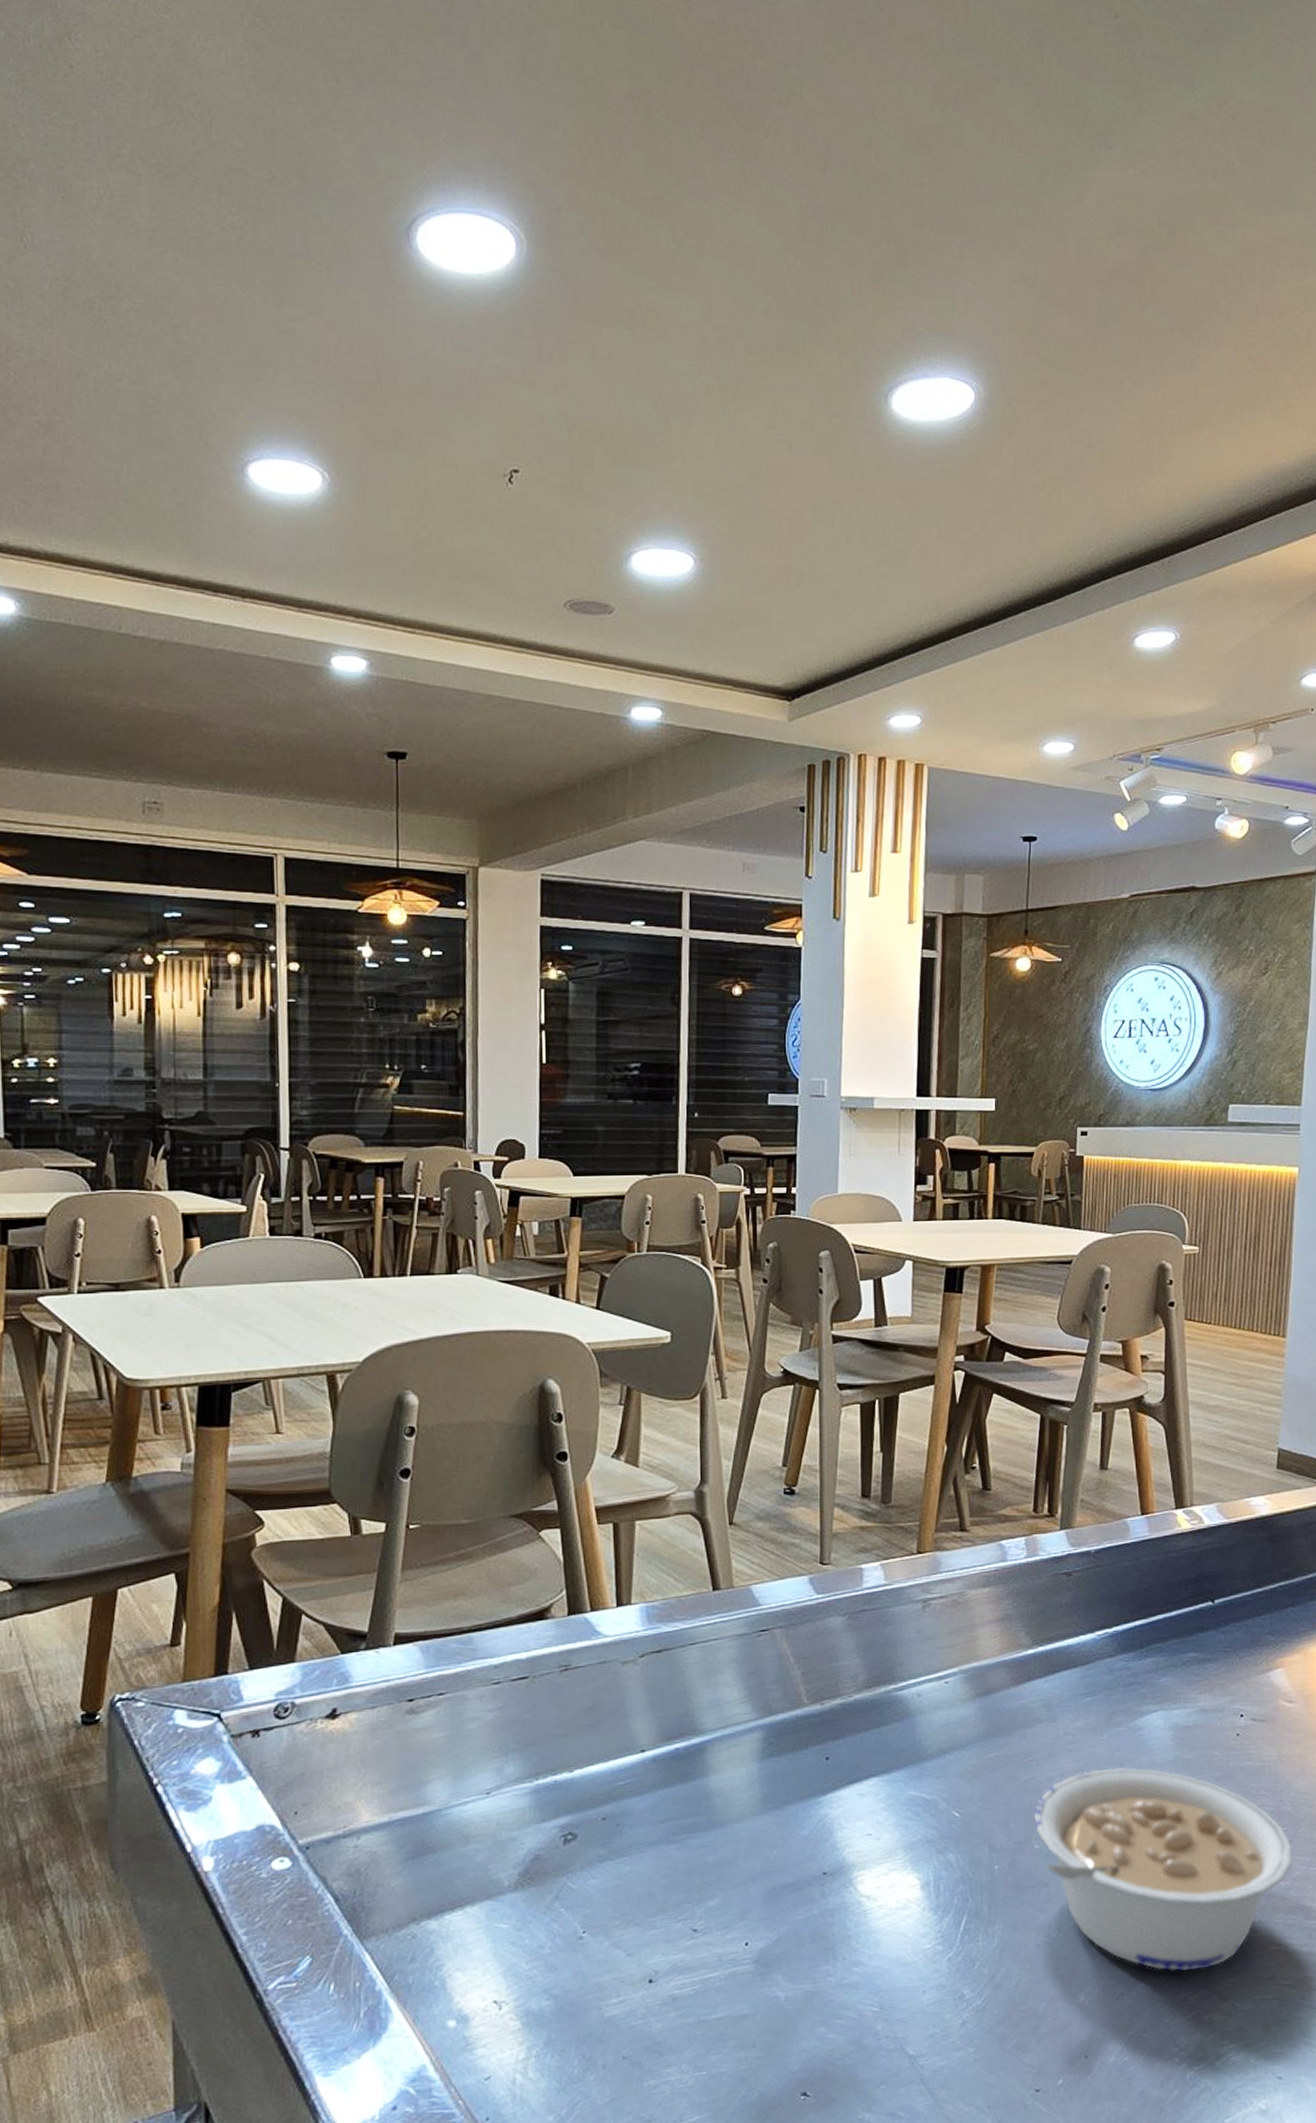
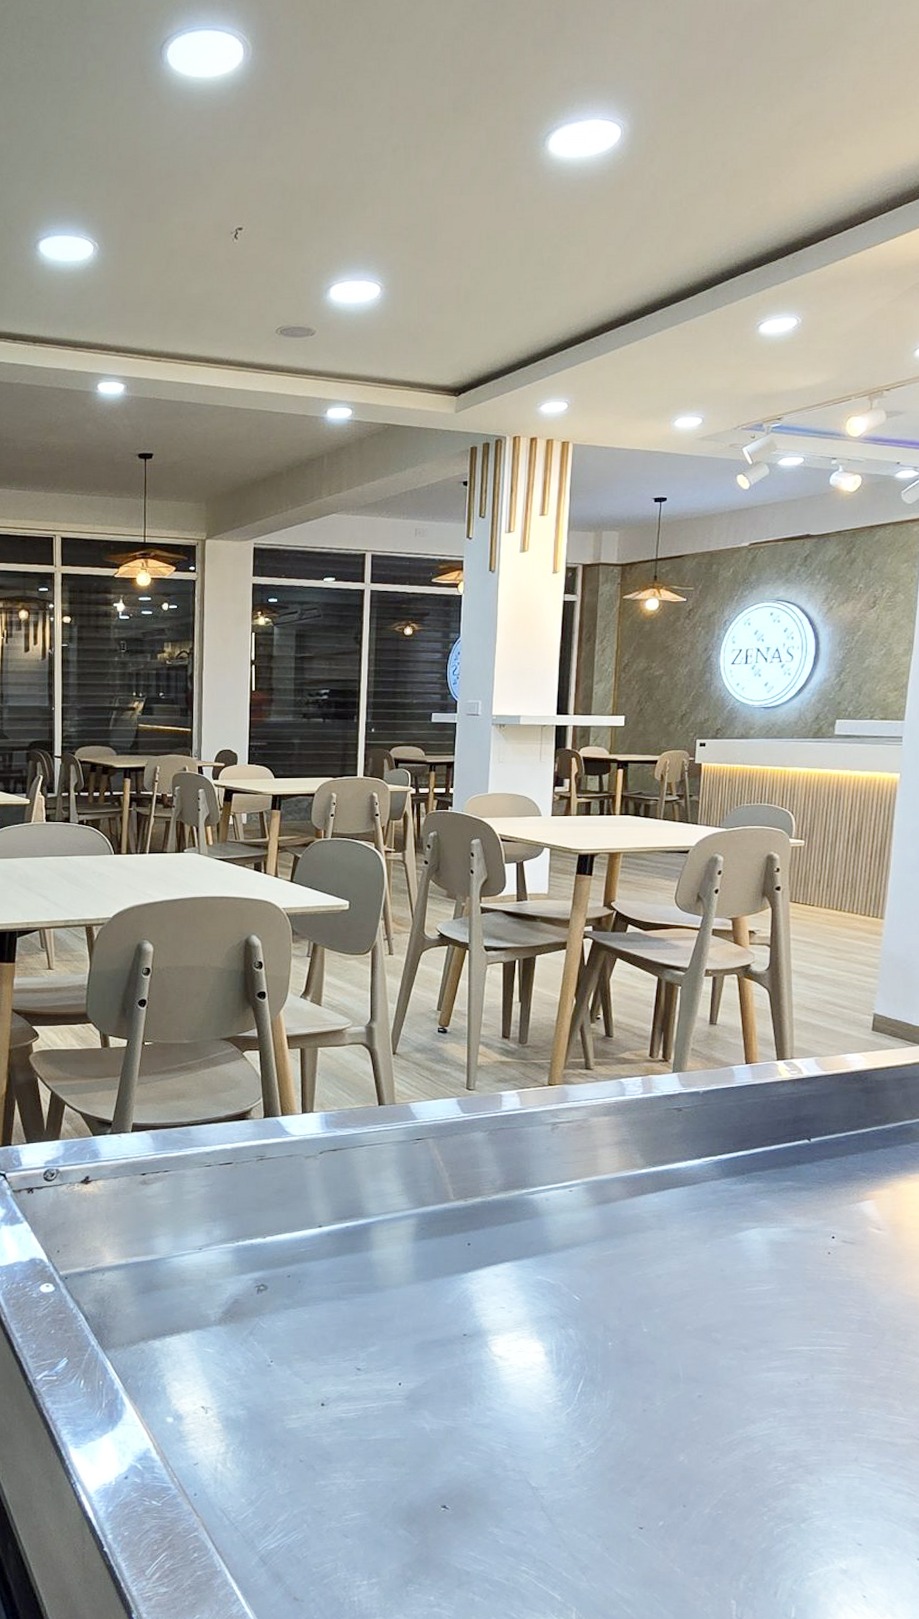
legume: present [1033,1767,1292,1972] -> none [643,1272,877,1446]

